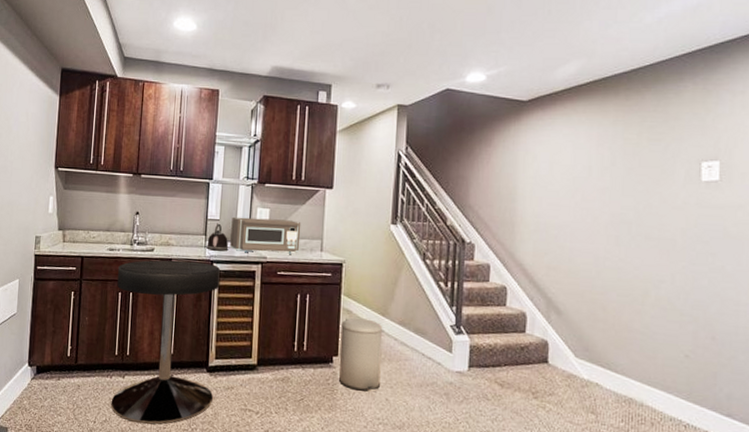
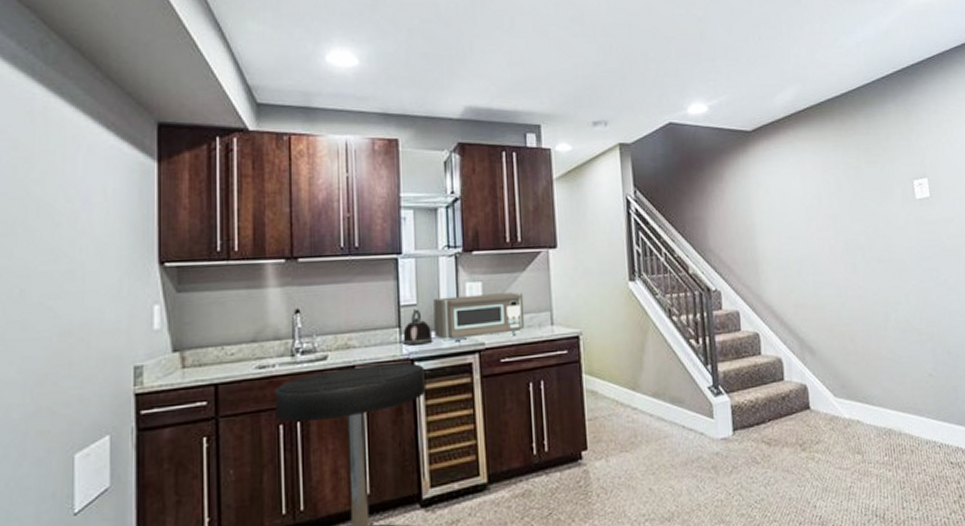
pedal bin: present [339,317,383,392] -> none [586,397,641,488]

